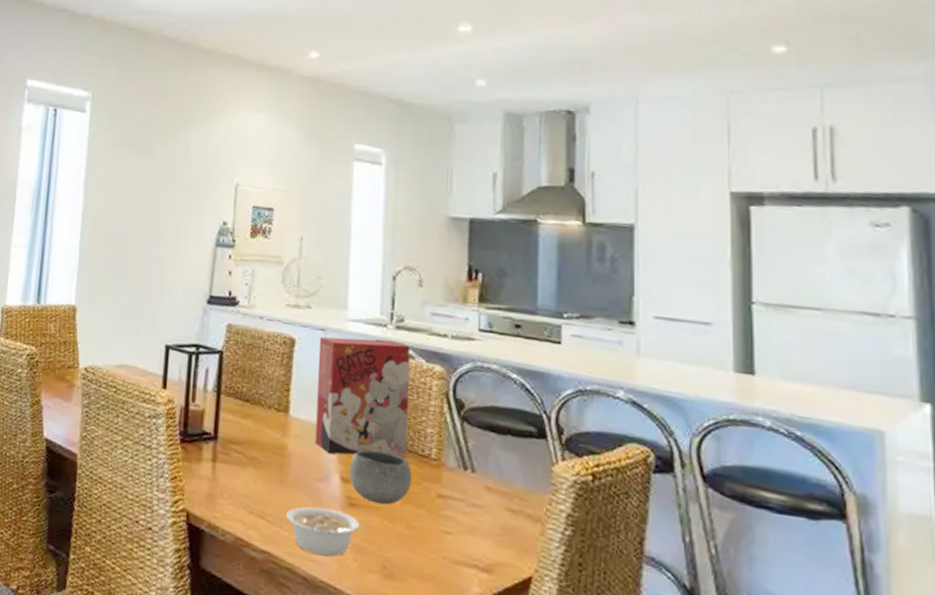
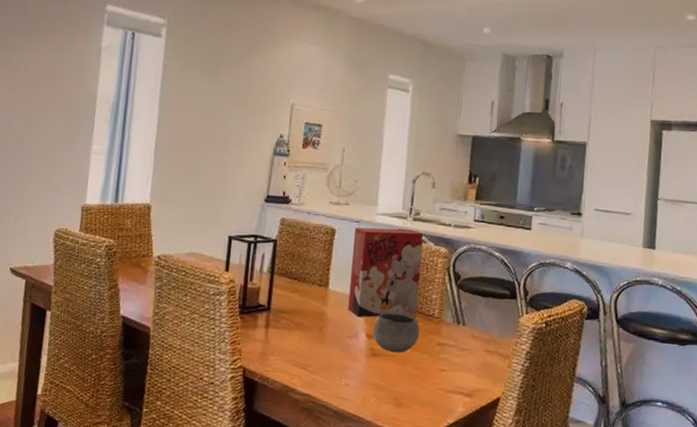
legume: present [286,506,372,556] -> none [323,358,389,394]

